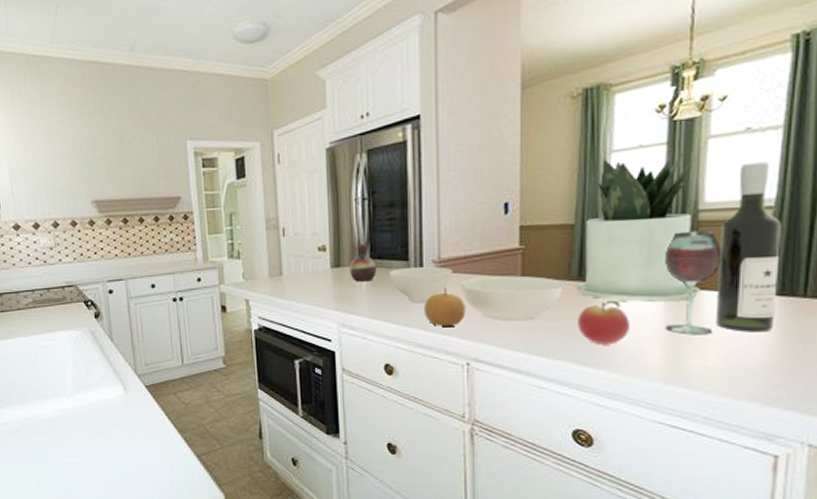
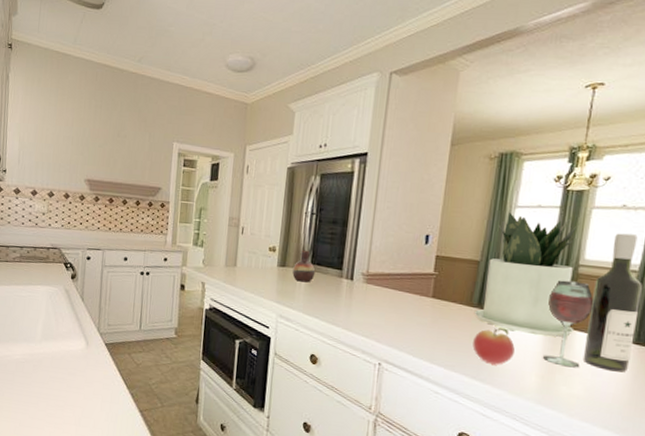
bowl: present [388,266,452,303] -> none [324,275,377,308]
fruit: present [424,287,466,326] -> none [349,297,384,330]
bowl: present [459,275,564,321] -> none [381,292,466,335]

